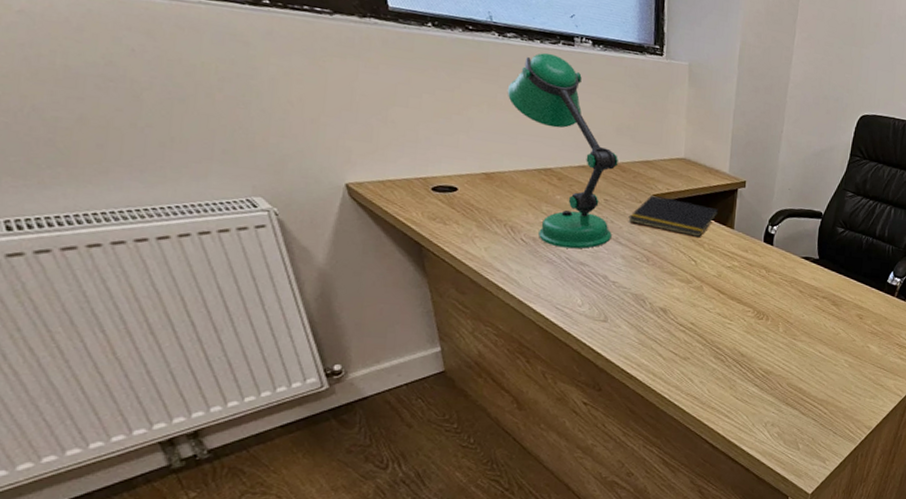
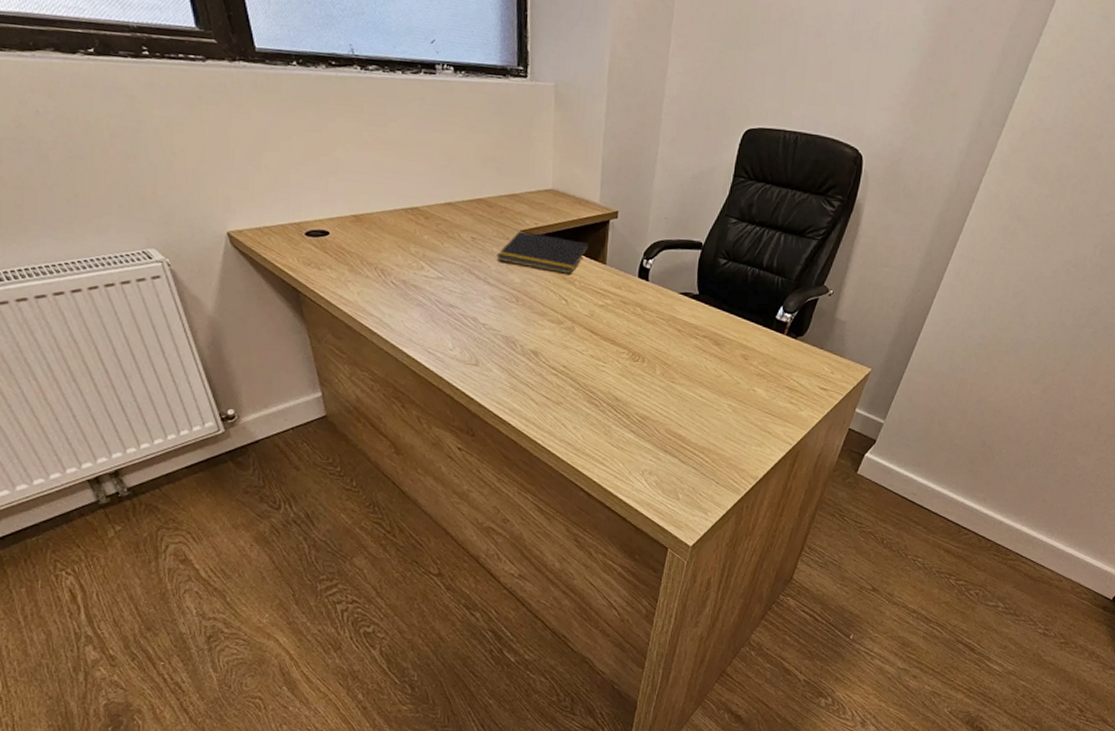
desk lamp: present [507,52,618,249] -> none [371,83,484,291]

